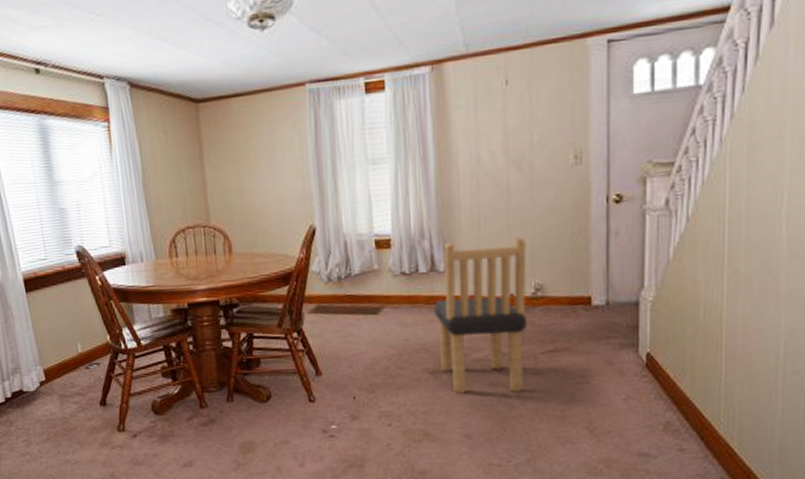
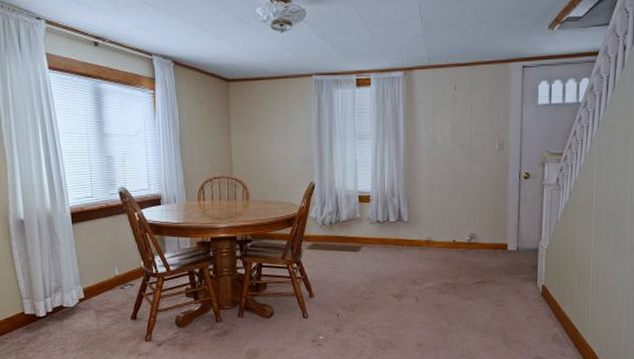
dining chair: present [433,237,528,394] -> none [399,199,465,313]

